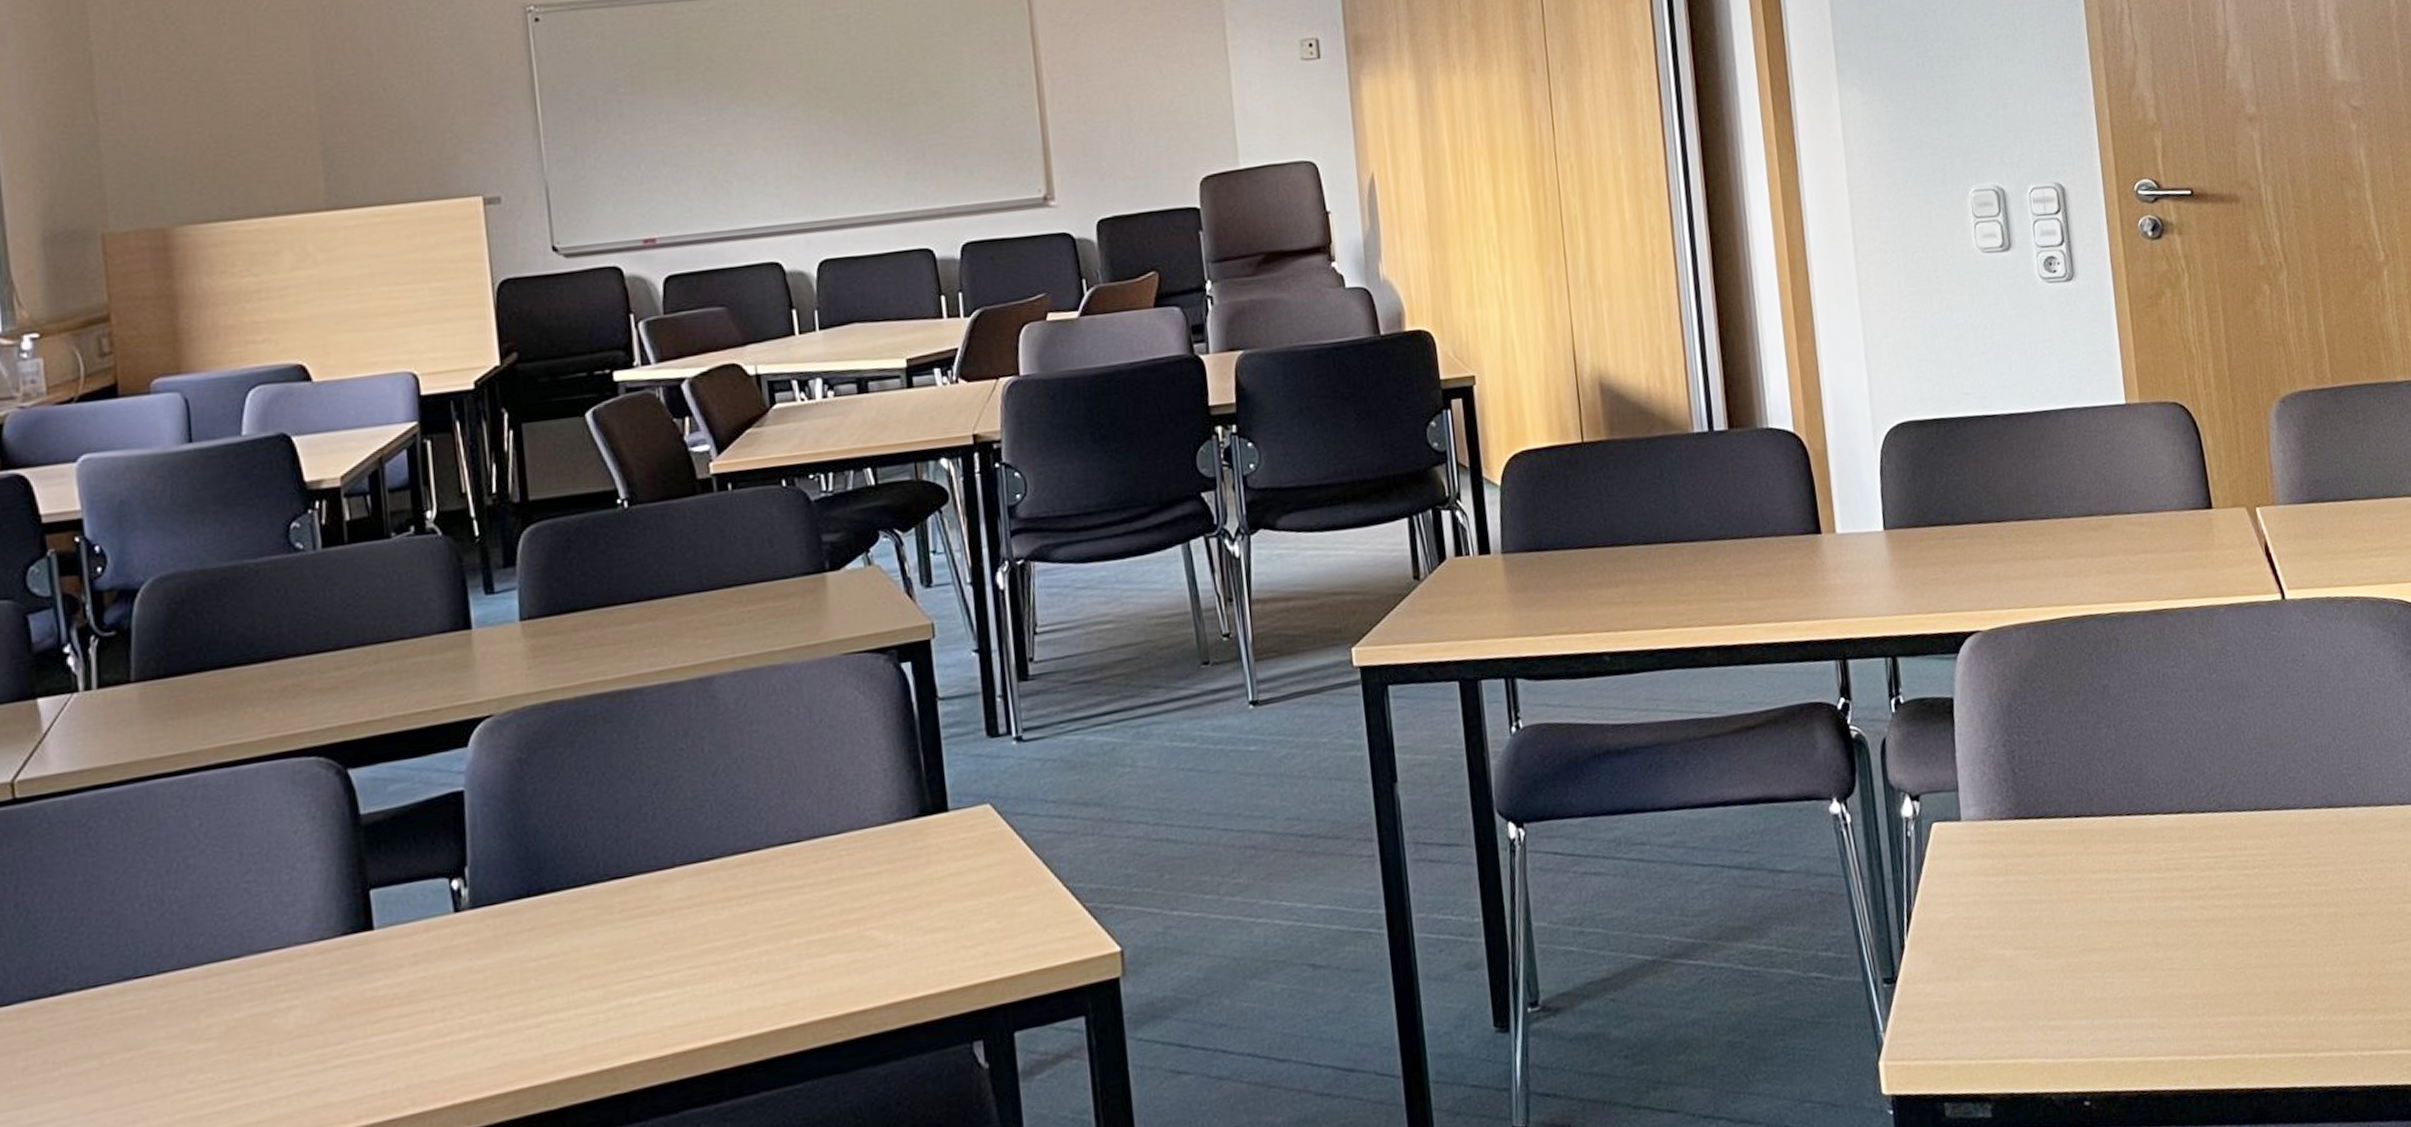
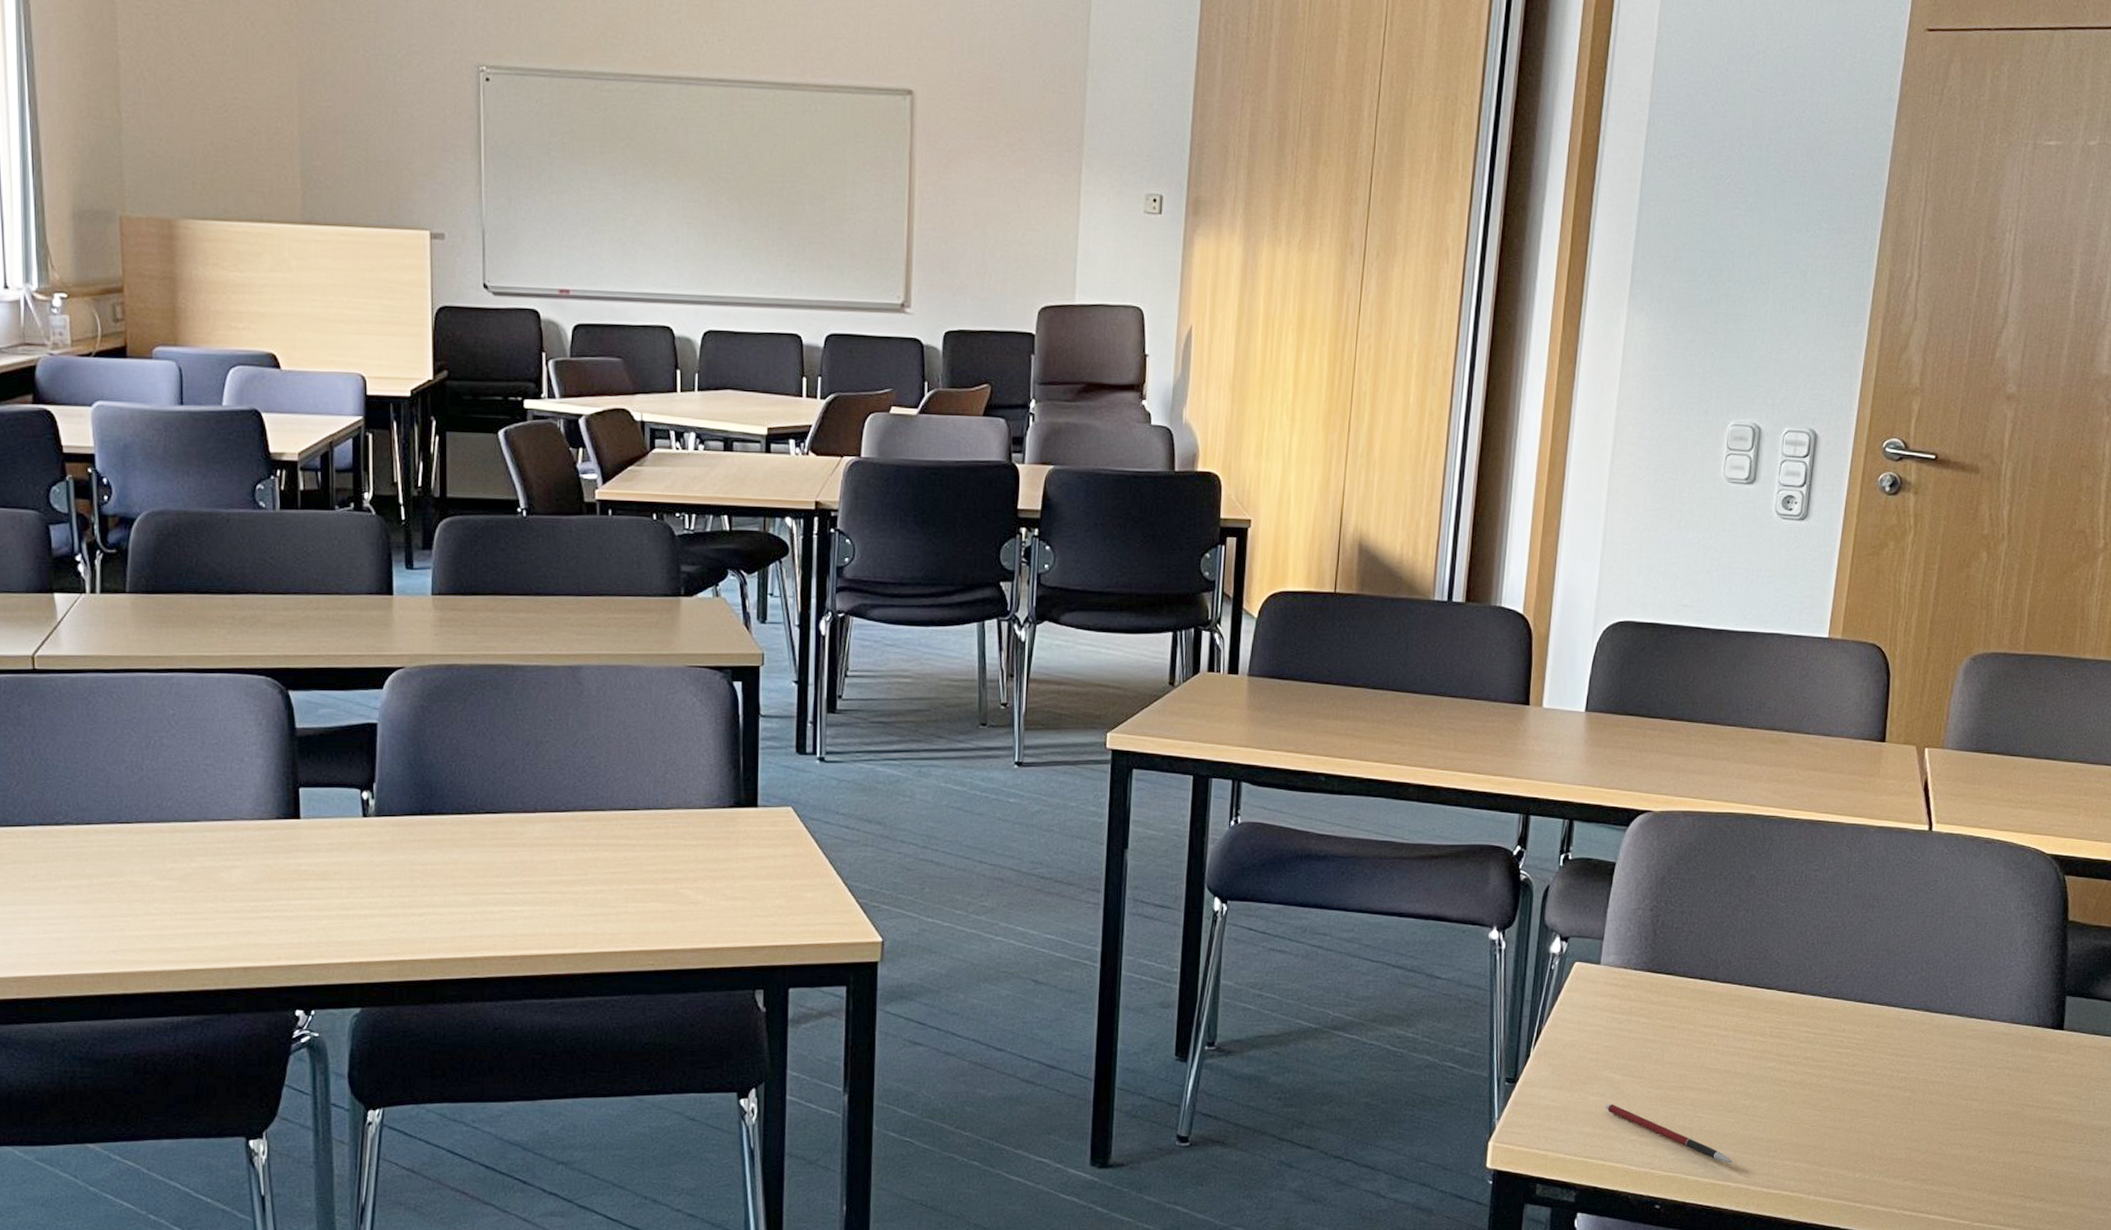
pen: none [2002,986,2159,1033] -> present [1605,1104,1732,1164]

